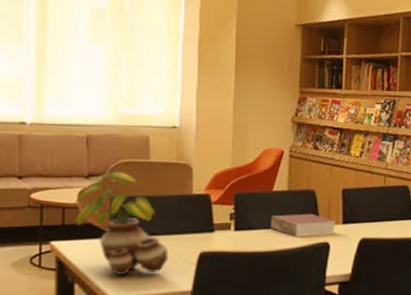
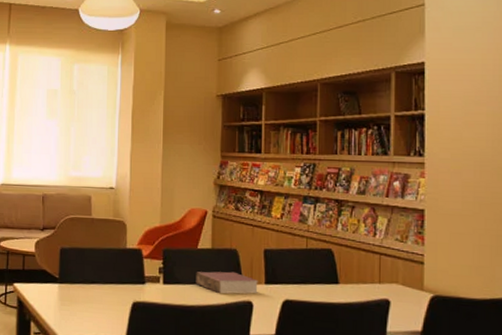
potted plant: present [74,170,169,275] -> none [32,225,106,317]

